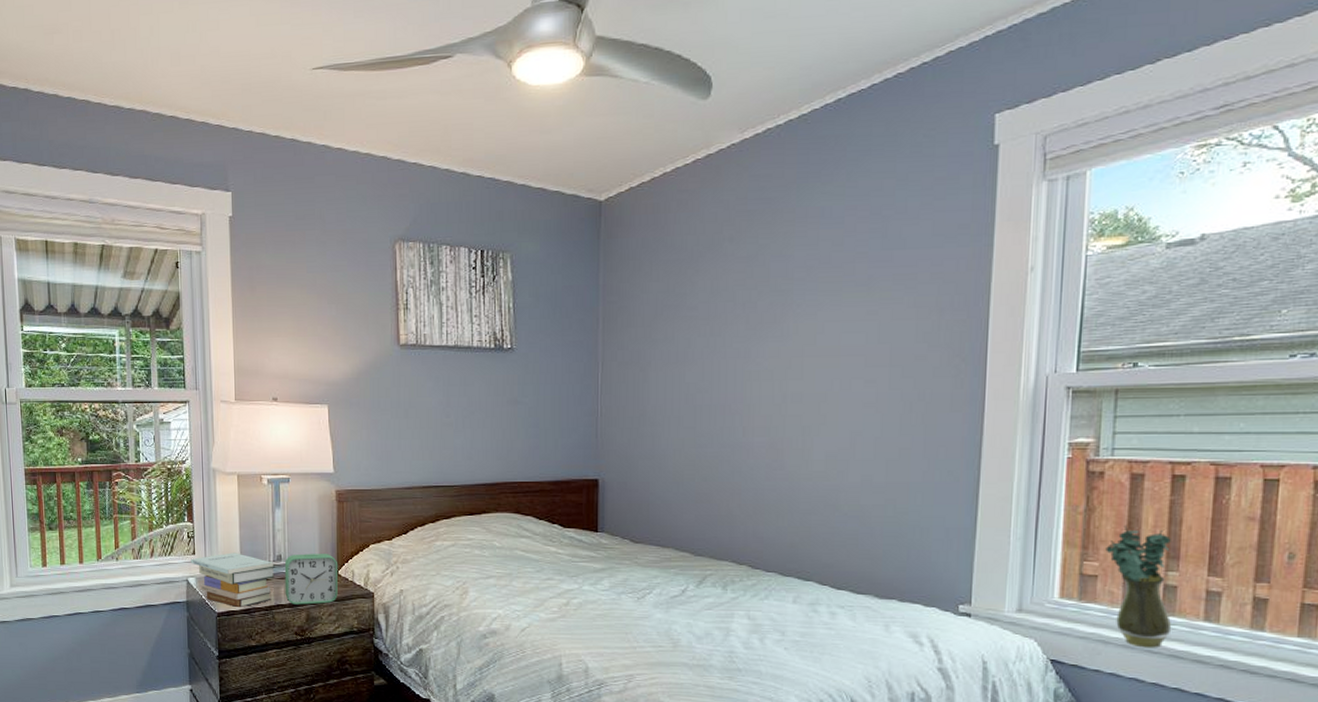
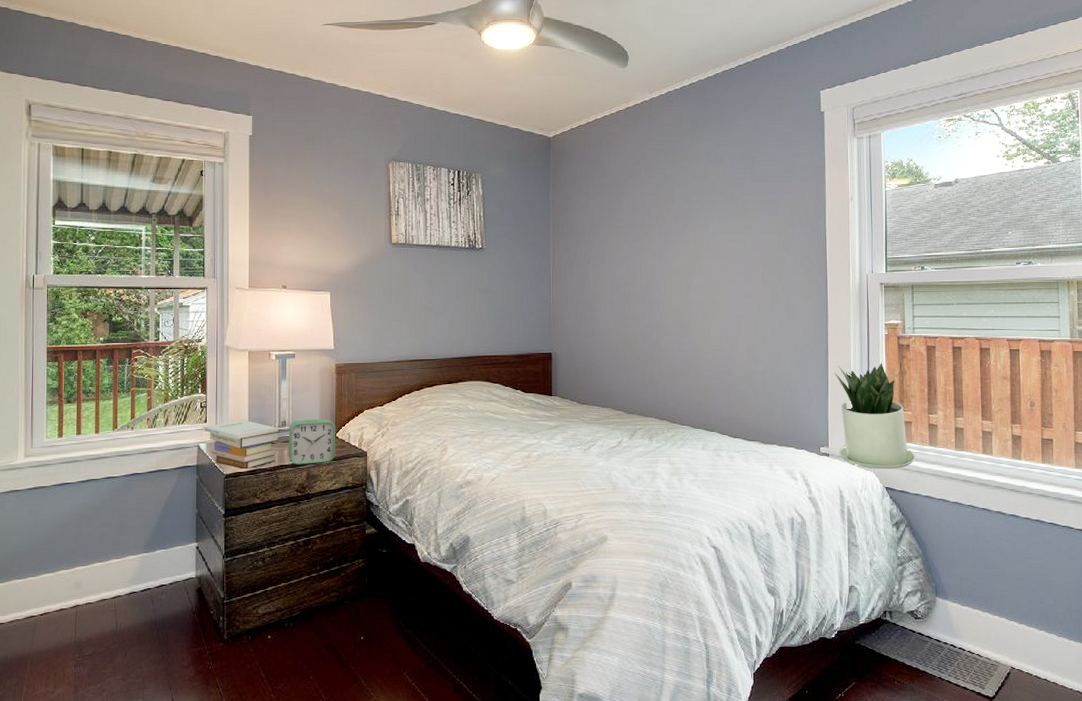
planter: none [985,495,1100,637] -> present [834,362,916,470]
vase: present [1105,526,1172,648] -> none [915,384,963,476]

